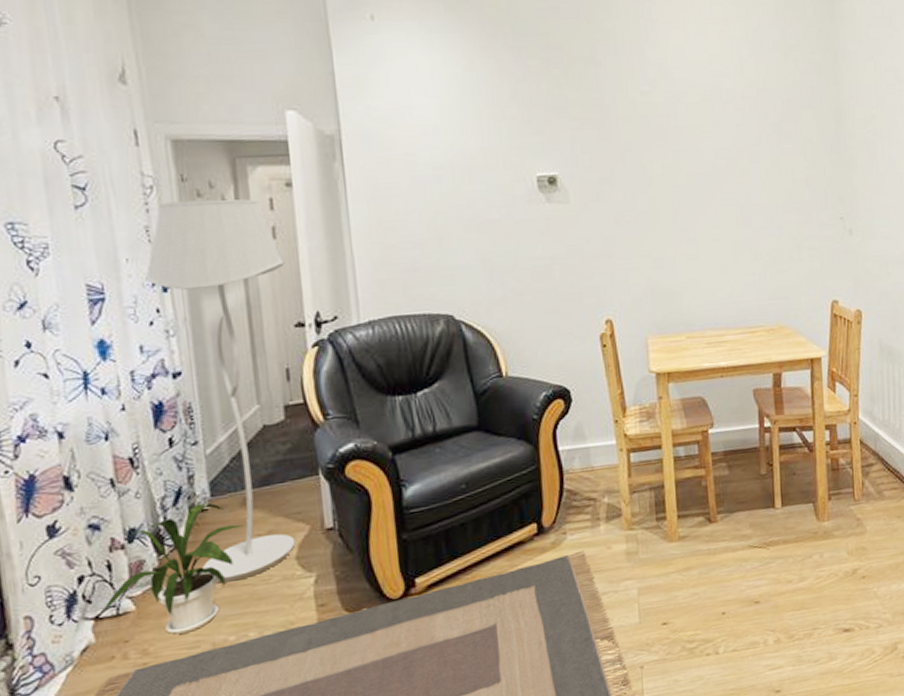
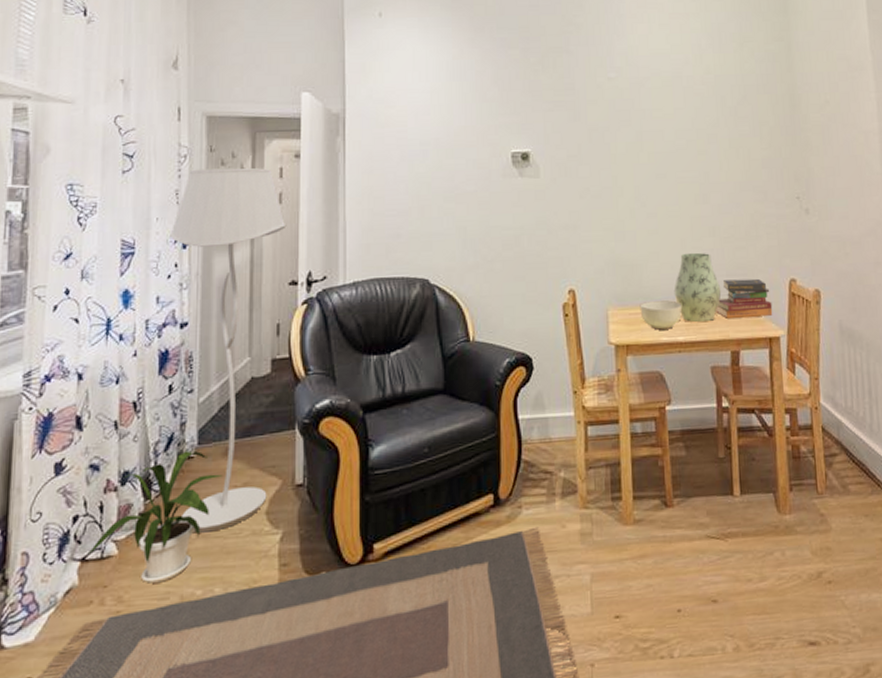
bowl: none [680,326,724,357] -> present [639,300,683,330]
vase: none [715,277,764,348] -> present [673,252,722,323]
books: none [758,301,815,342] -> present [716,278,773,318]

